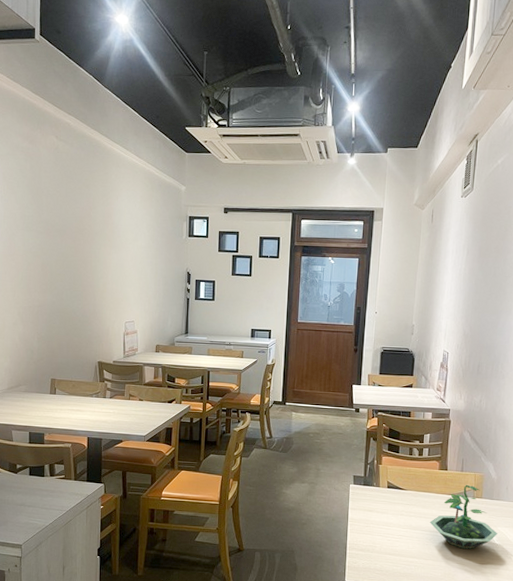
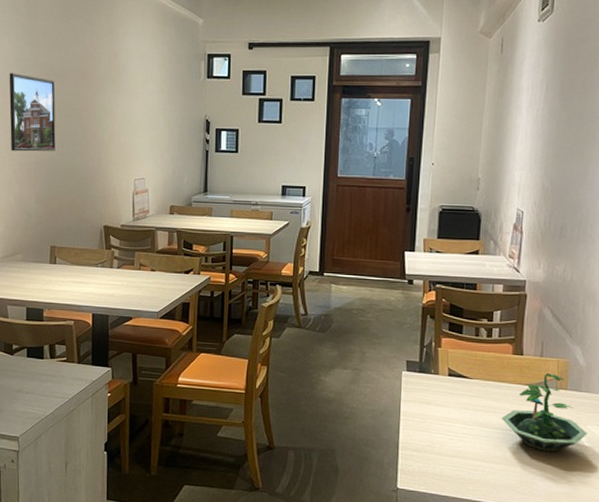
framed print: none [15,228,57,297] -> present [9,73,56,152]

